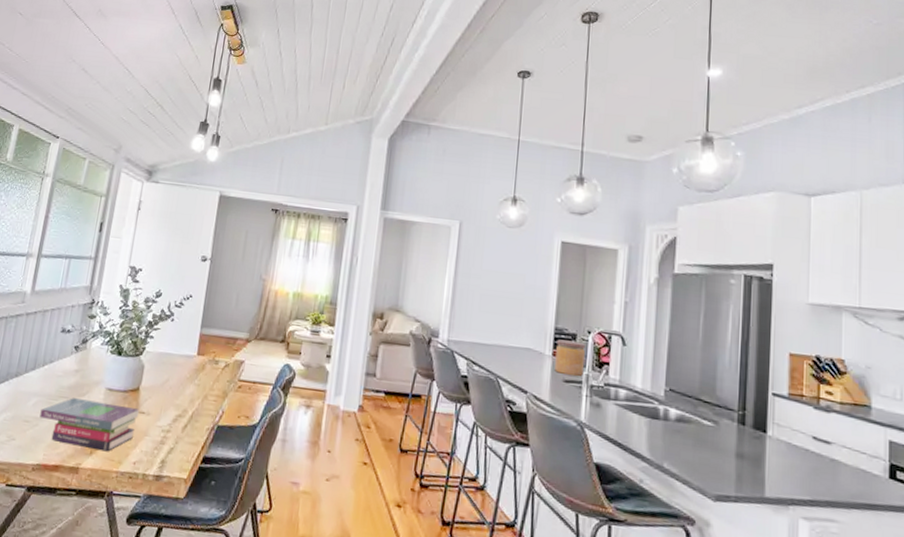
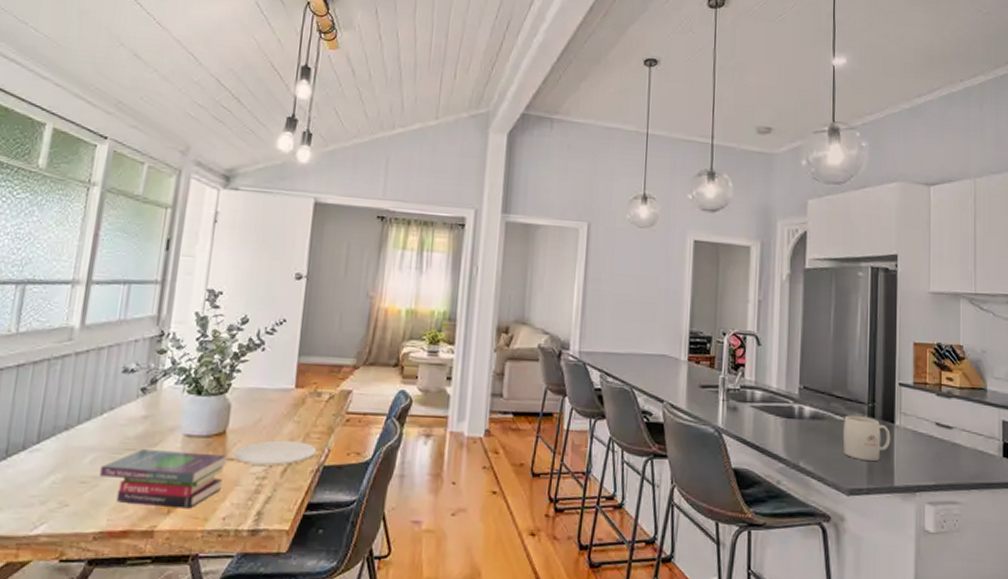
plate: none [145,399,212,422] -> present [234,440,316,466]
jar: present [555,339,585,378] -> none [691,343,721,382]
mug: none [709,420,762,471] -> present [842,415,891,462]

